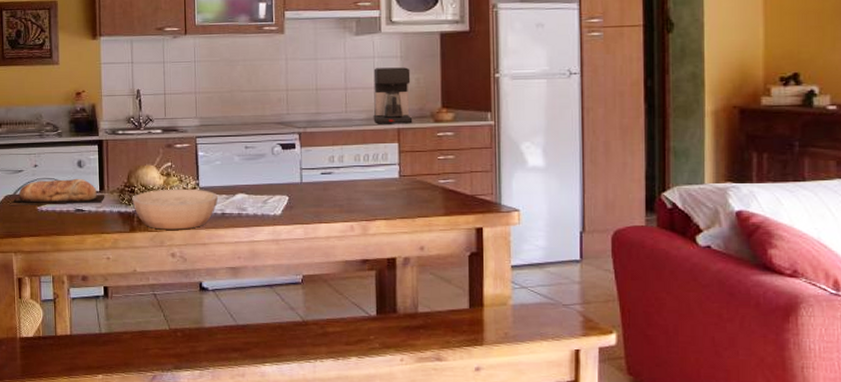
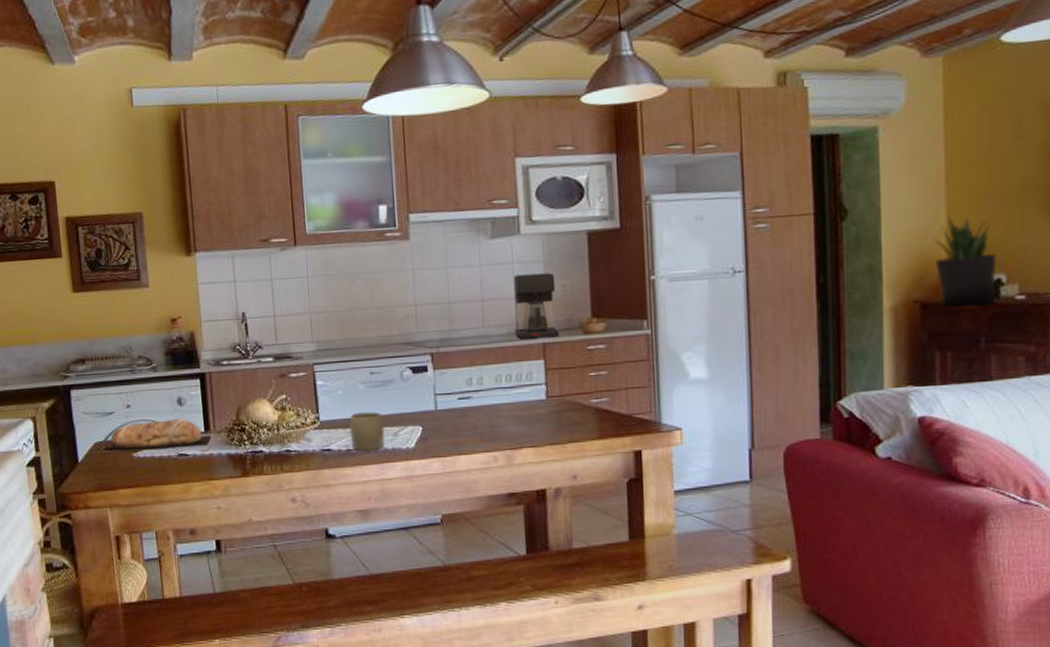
bowl: present [132,188,219,230] -> none [242,423,343,472]
mug: none [225,181,256,217] -> present [349,411,385,453]
planter: none [752,31,810,115] -> present [934,215,997,308]

